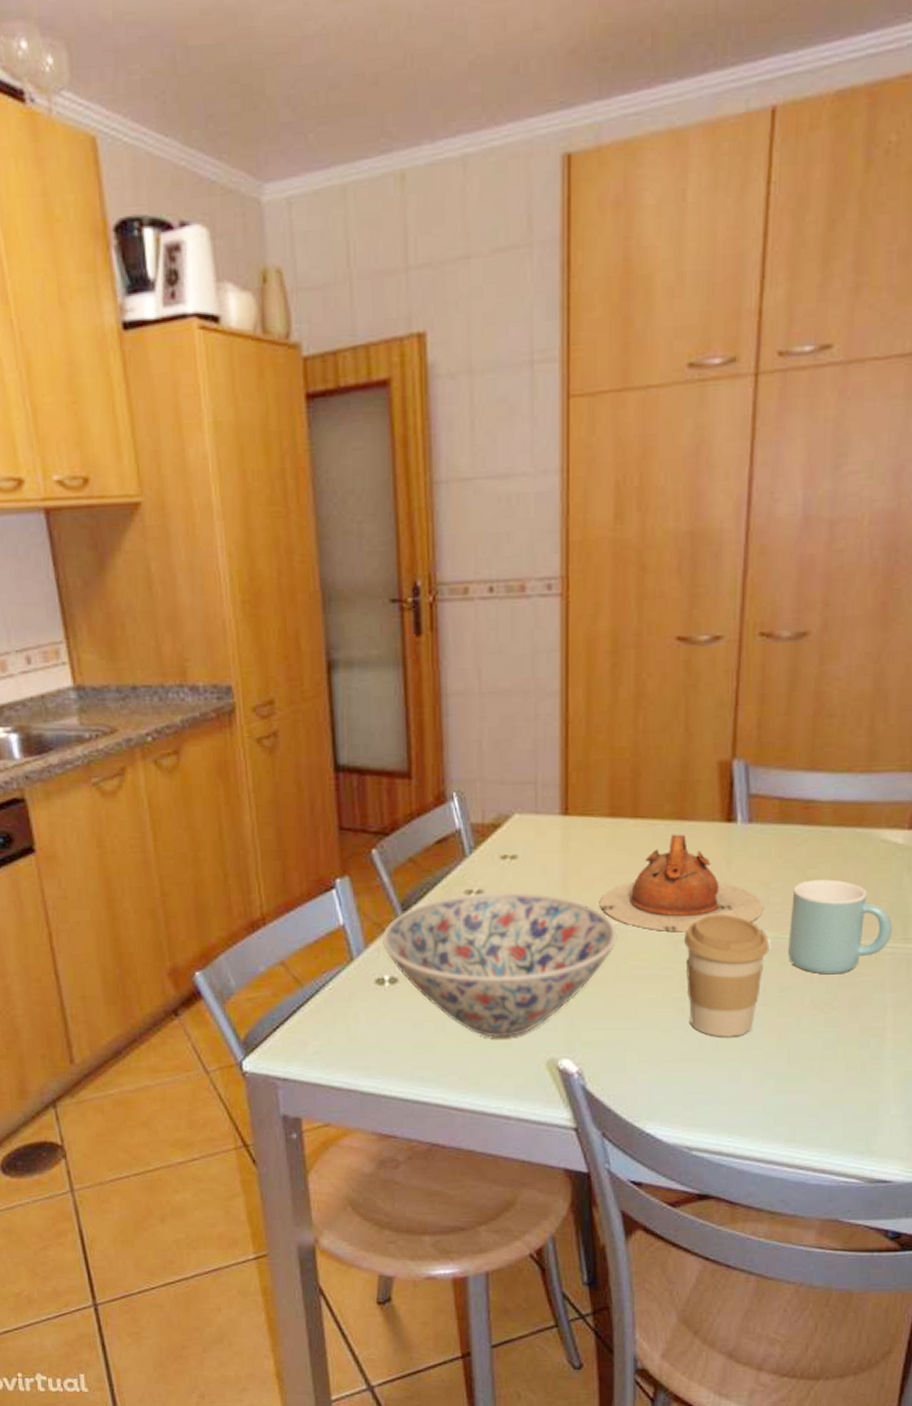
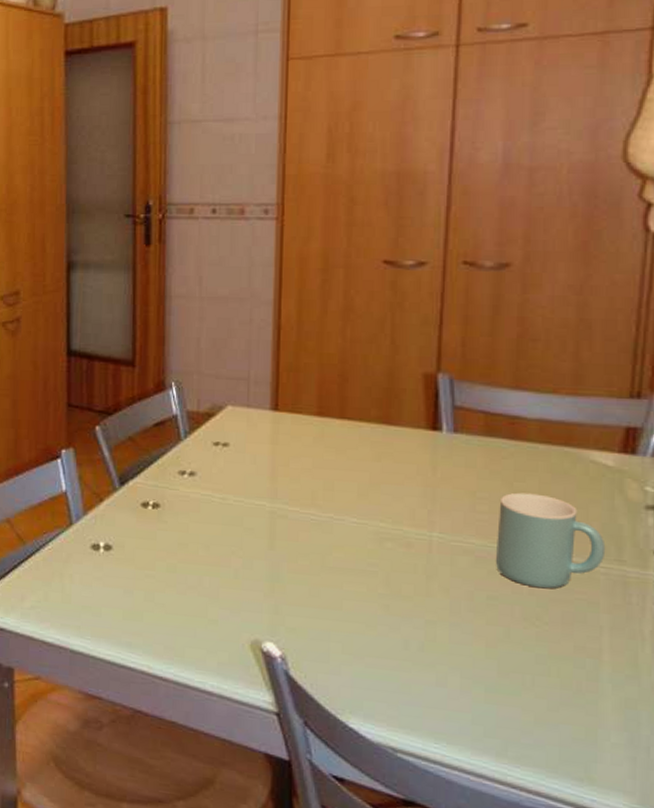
bowl: present [381,891,618,1038] -> none [99,474,323,614]
teapot: present [599,834,765,933] -> none [306,437,471,531]
coffee cup: present [683,913,770,1037] -> none [388,516,477,641]

